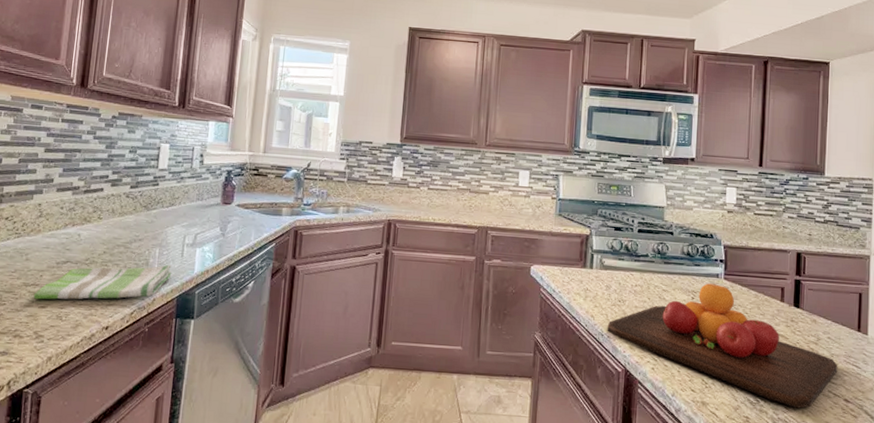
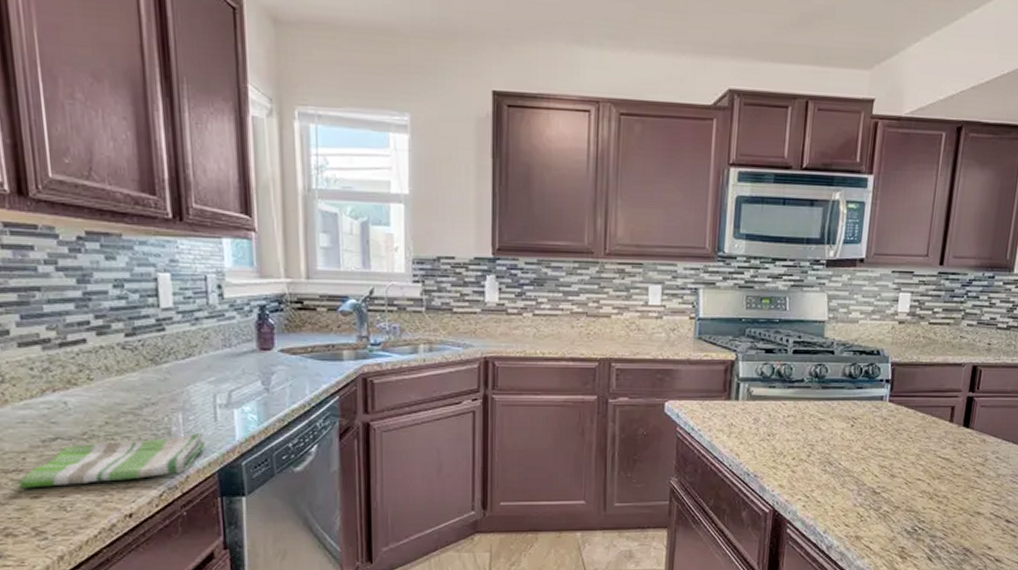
chopping board: present [607,283,838,408] -> none [754,408,1003,533]

